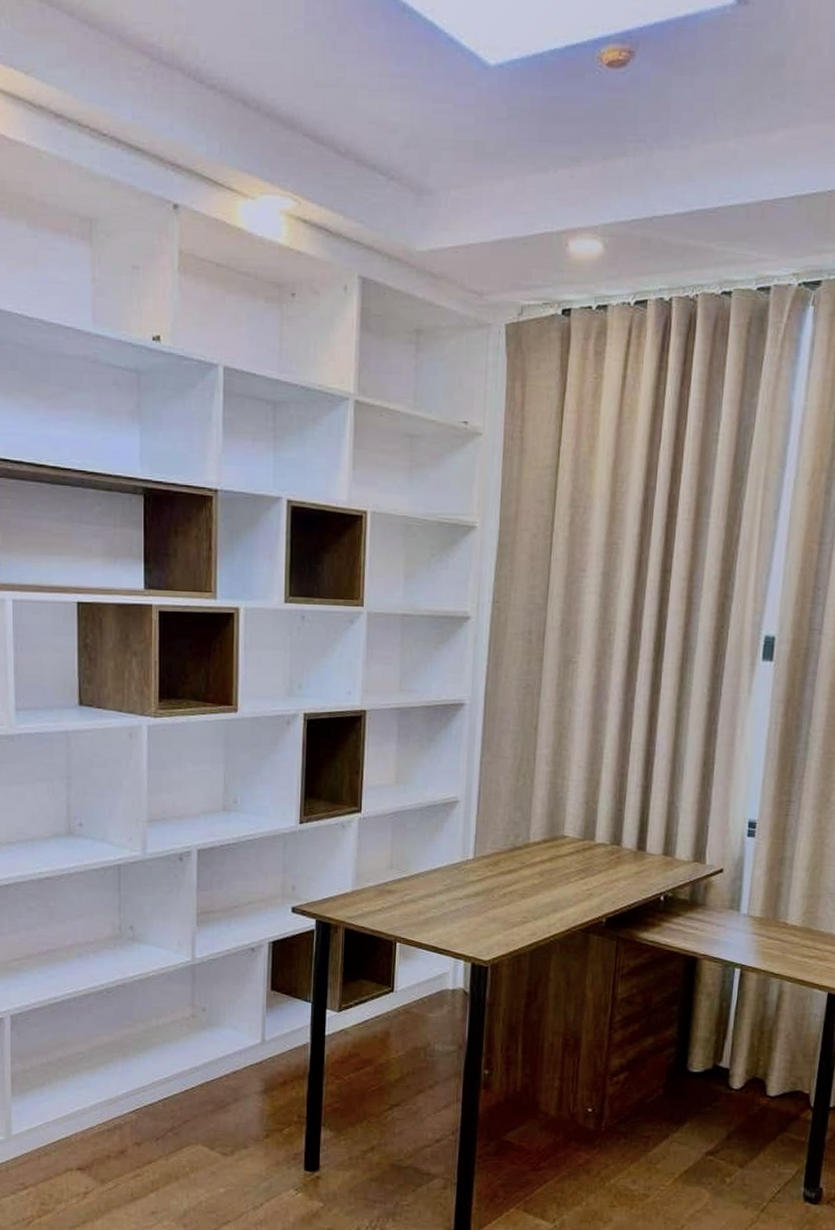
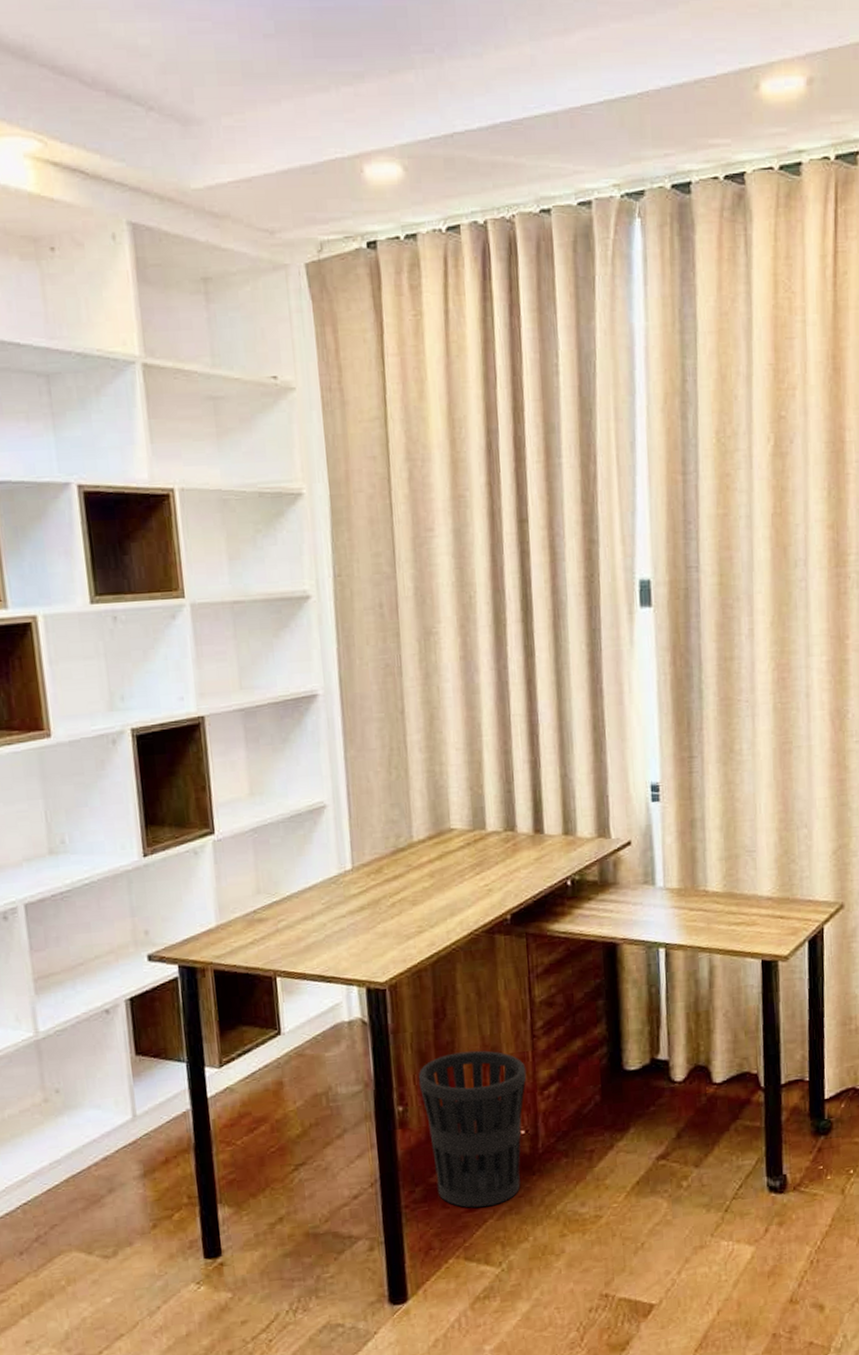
wastebasket: none [505,1031,601,1169] -> present [418,1050,527,1208]

